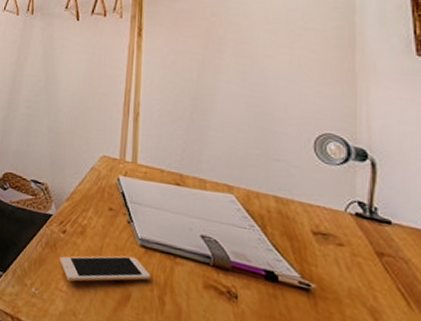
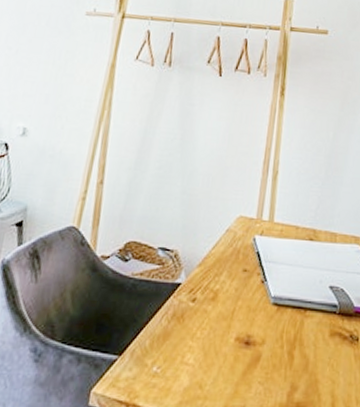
cell phone: present [59,255,151,282] -> none [187,316,282,353]

